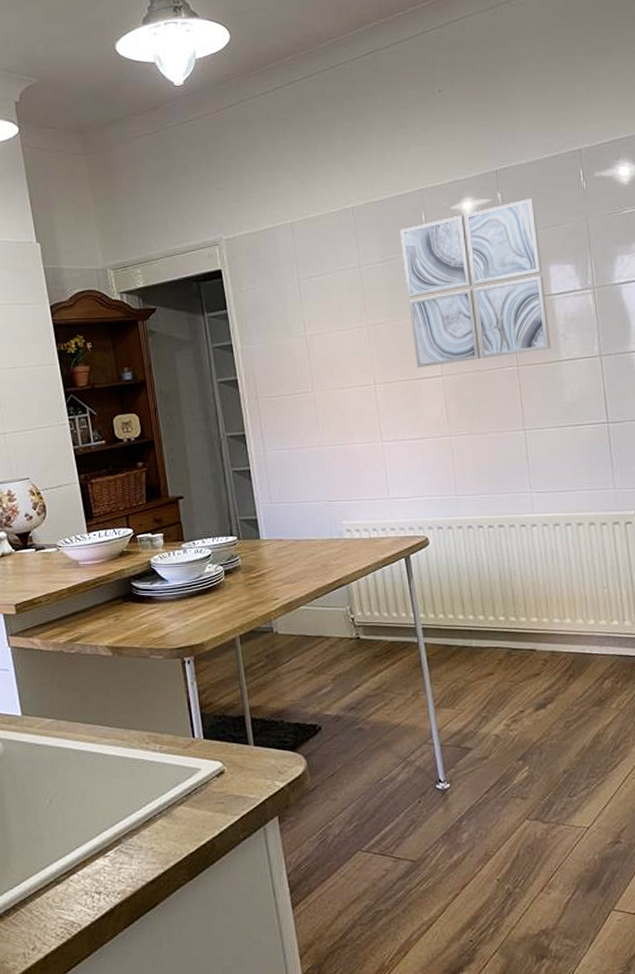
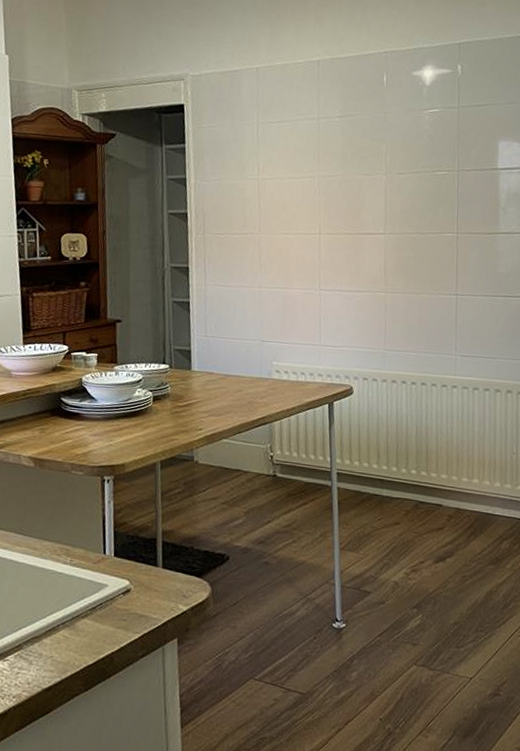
wall art: present [399,198,551,368] -> none [360,74,493,224]

